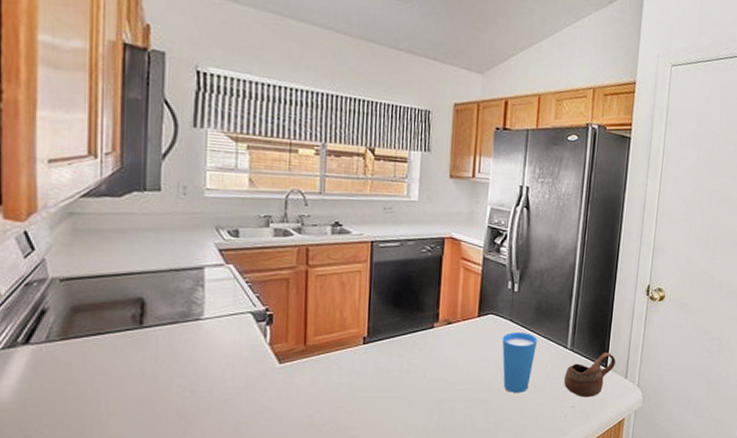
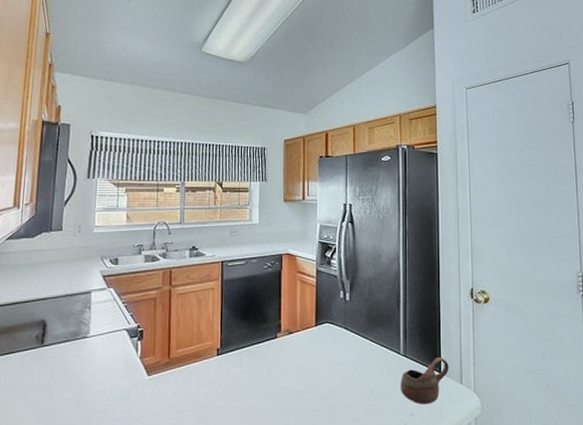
cup: present [502,331,538,393] -> none [338,339,372,400]

